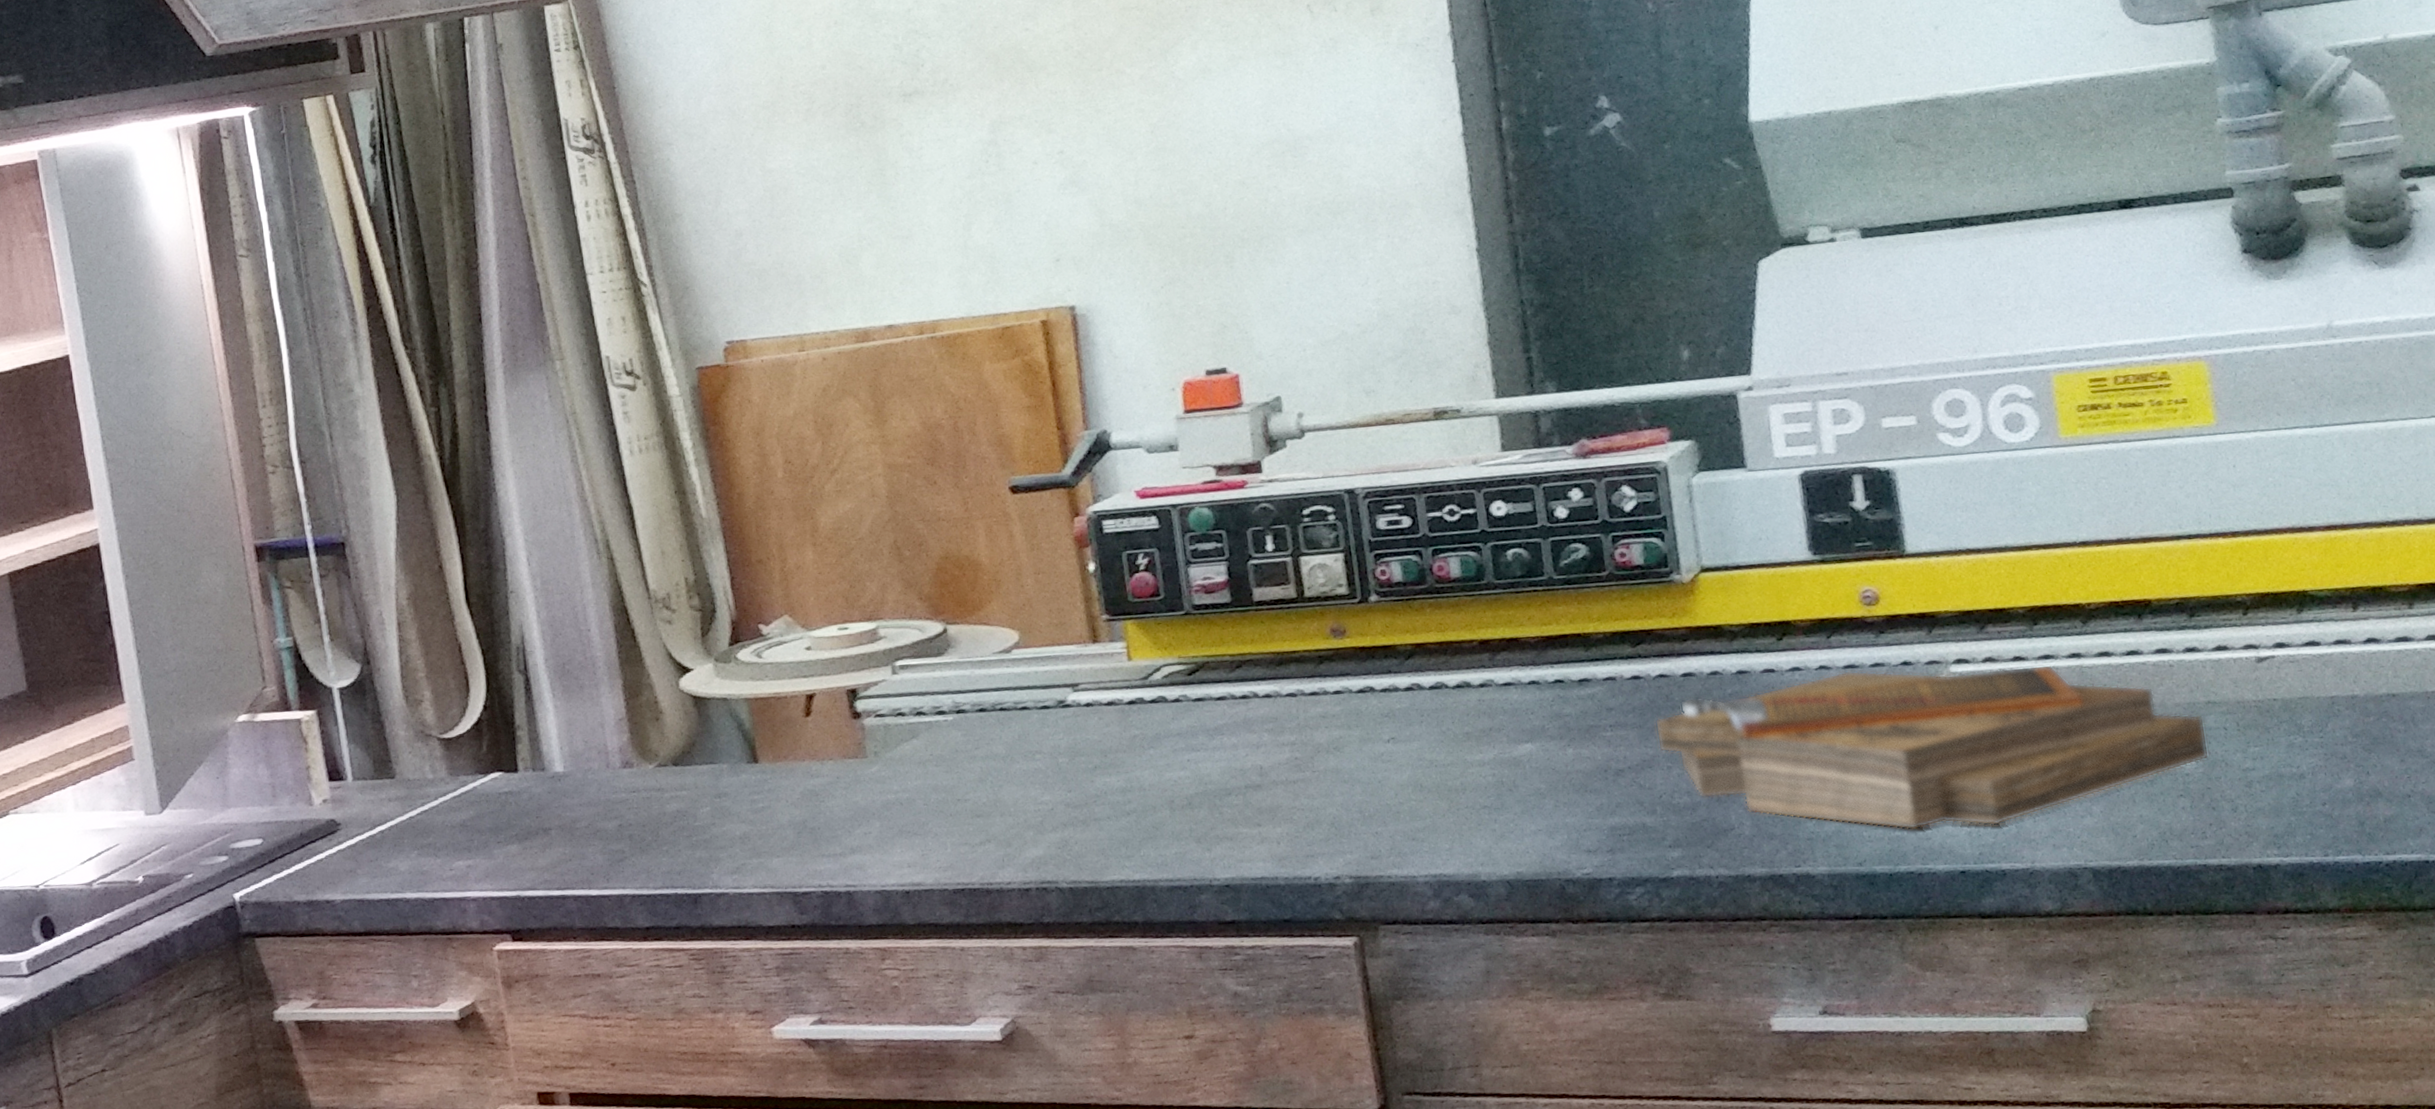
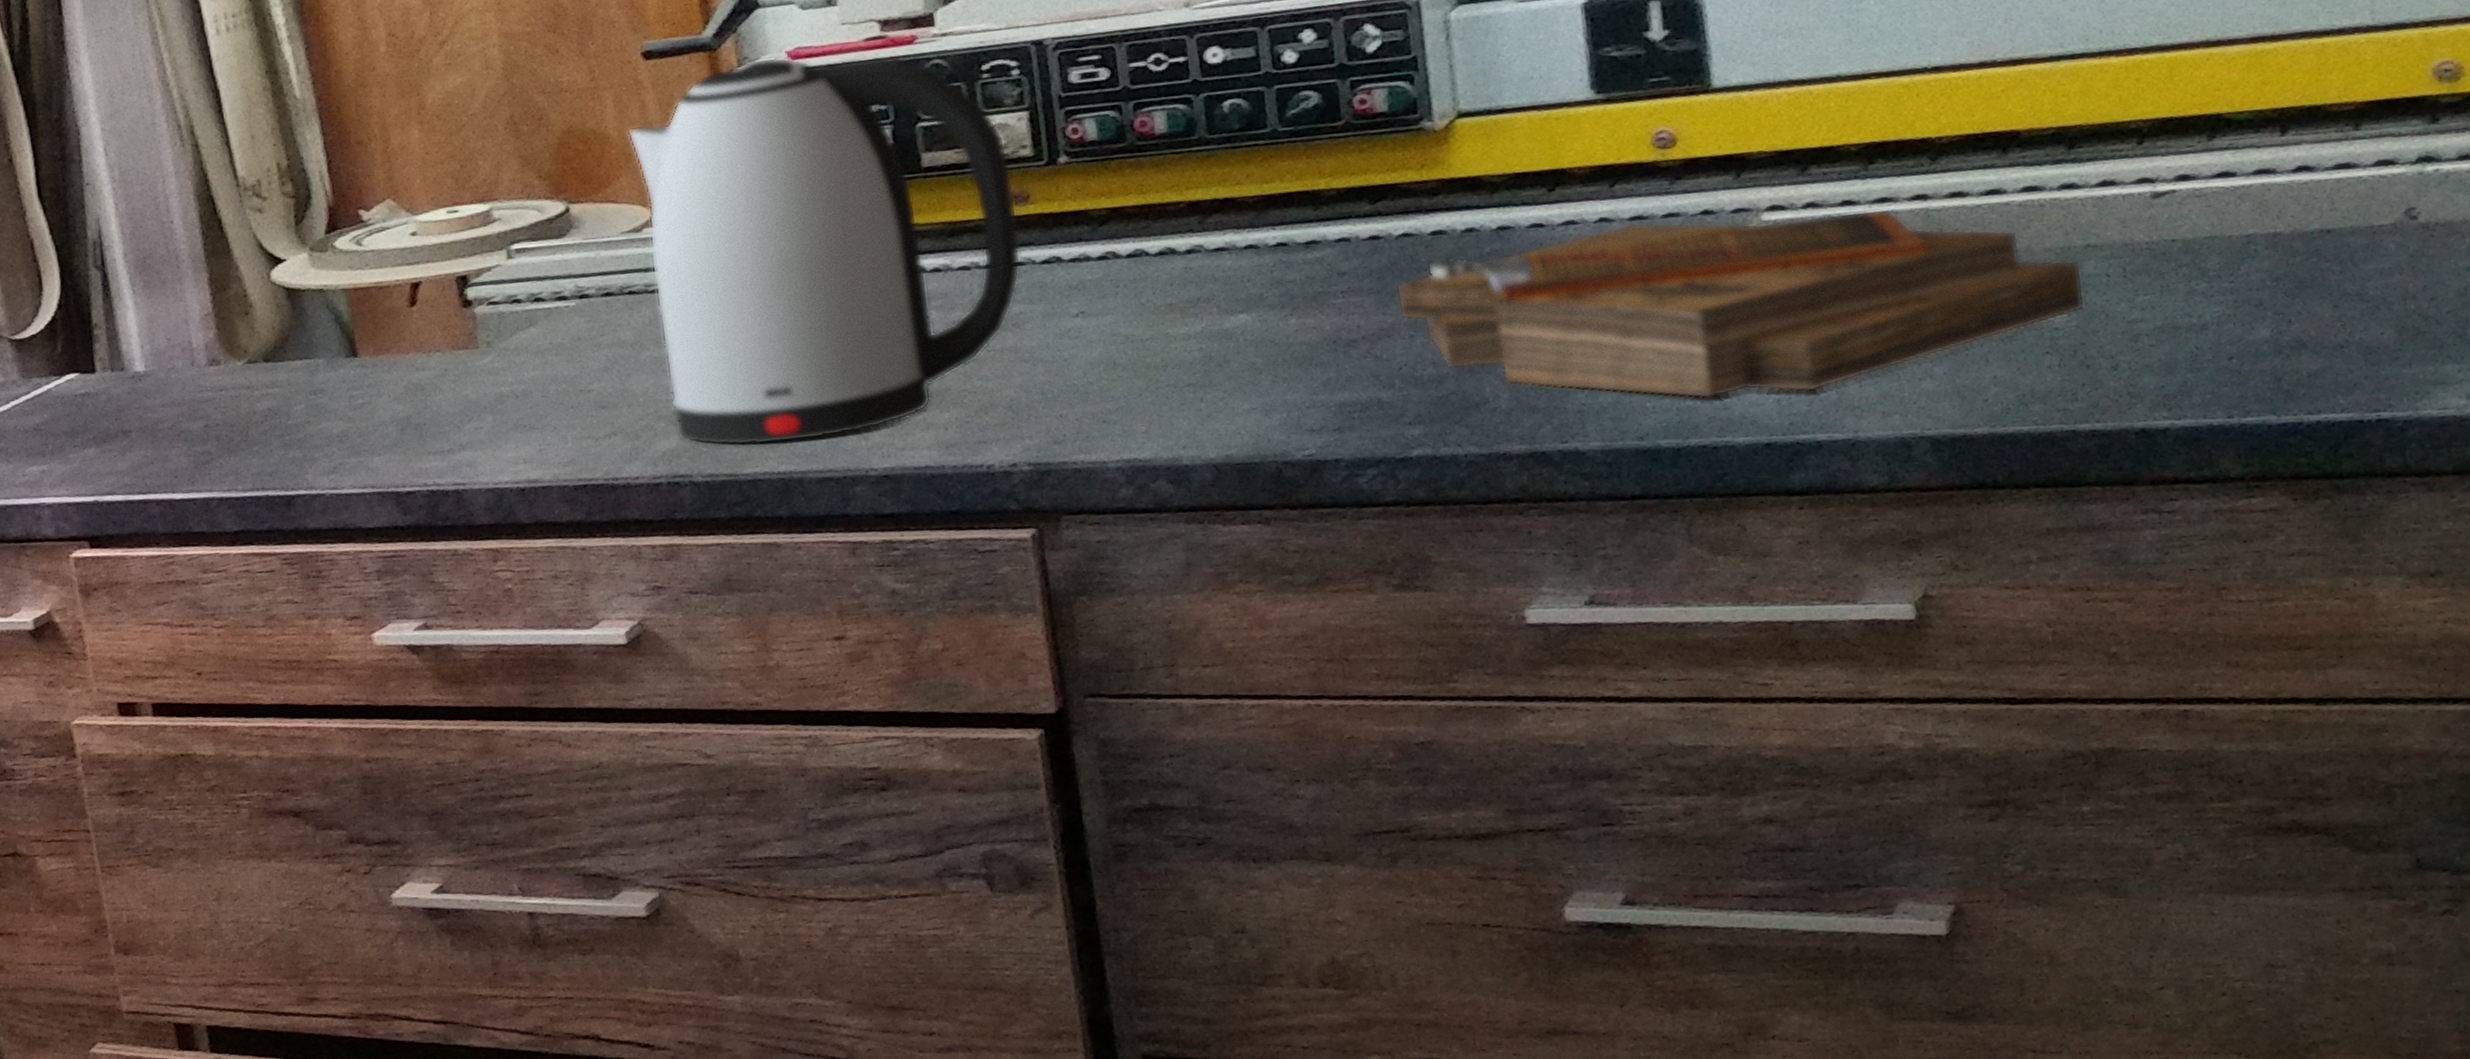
kettle: none [997,495,1340,855] -> present [627,55,1021,446]

